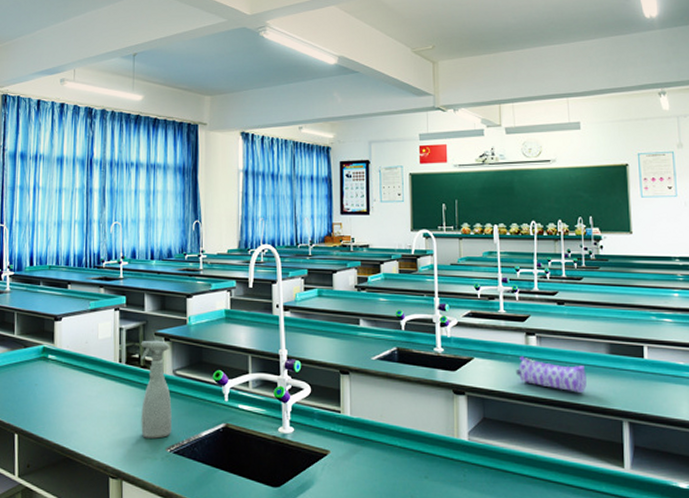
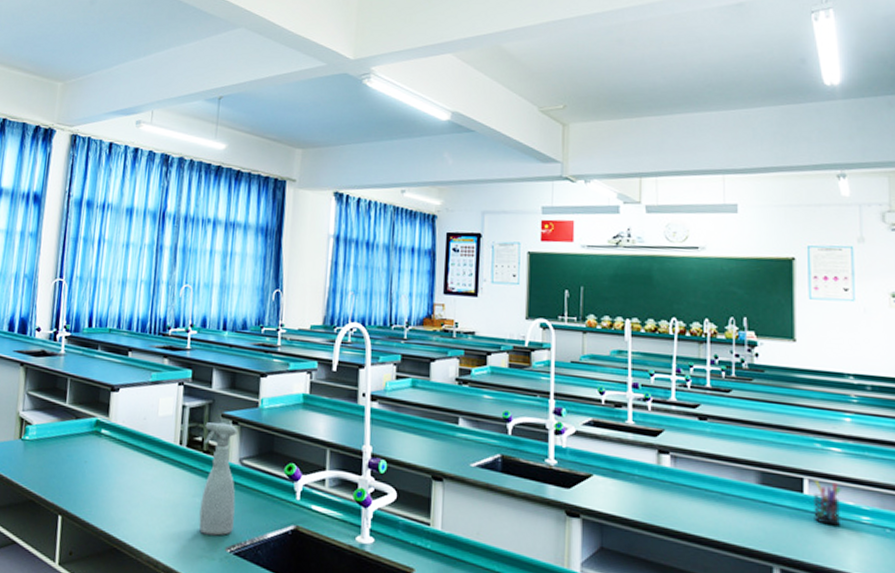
pencil case: present [516,356,587,393] -> none [643,477,730,528]
pen holder: none [651,347,674,383] -> present [814,480,841,526]

